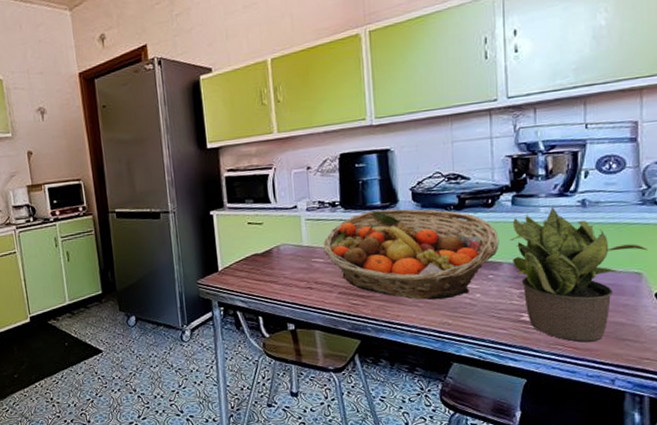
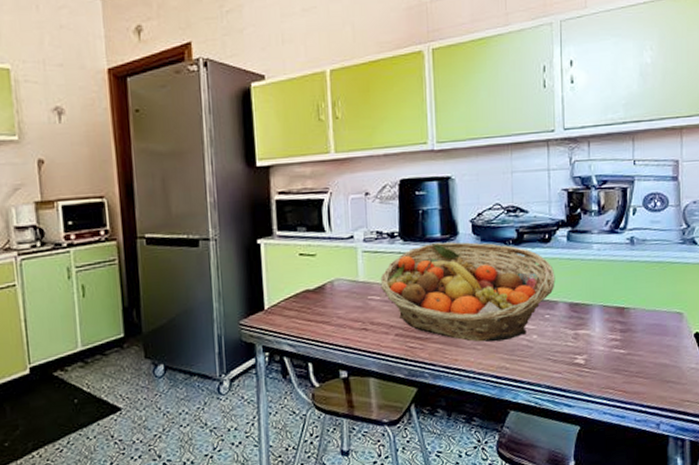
potted plant: present [510,206,649,343] -> none [565,243,688,386]

